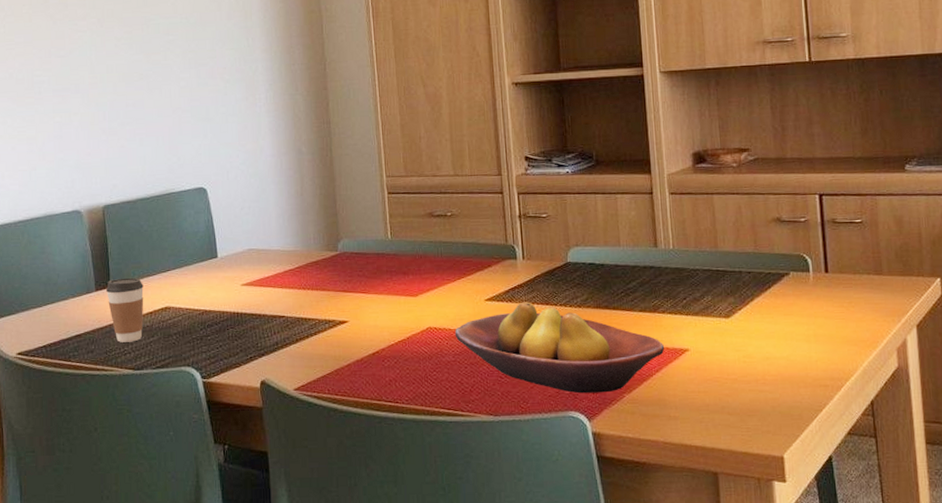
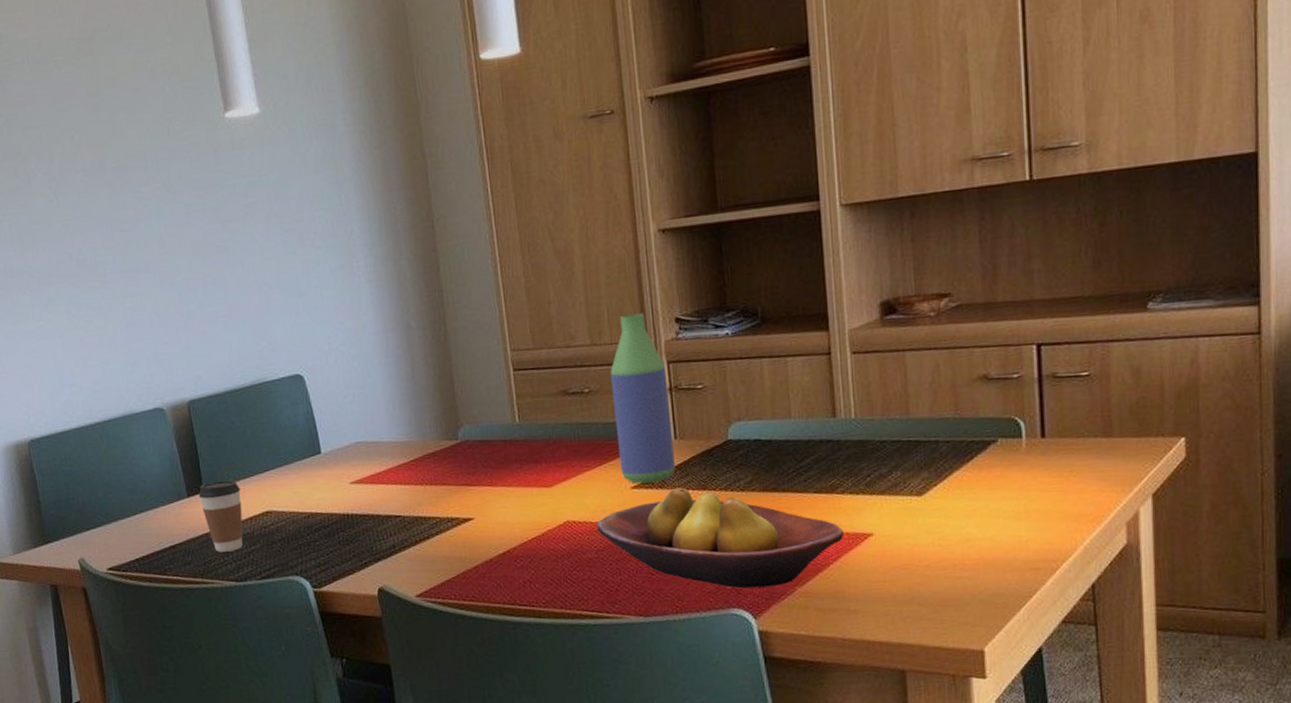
bottle: none [469,151,523,297] -> present [610,313,675,484]

